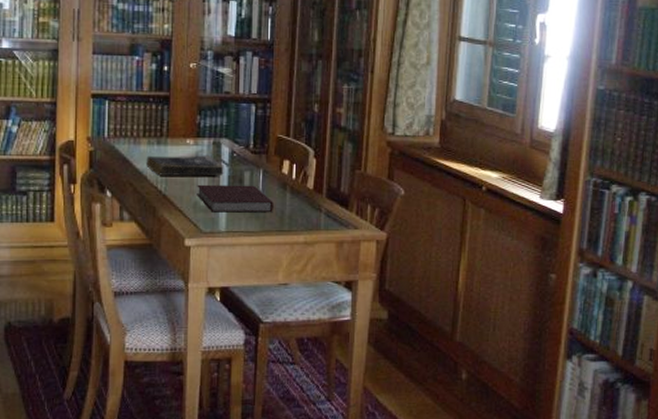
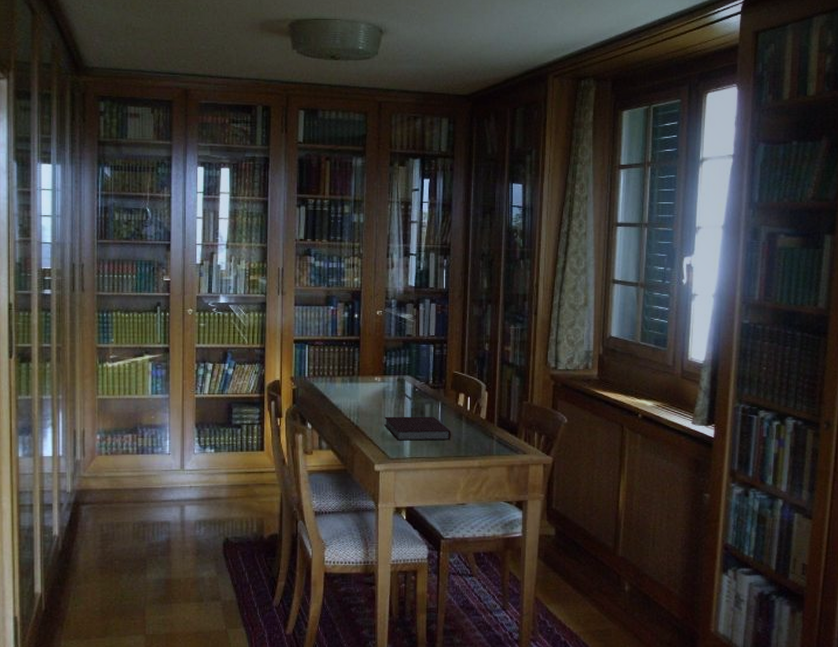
book: present [146,155,224,176] -> none [341,390,408,409]

